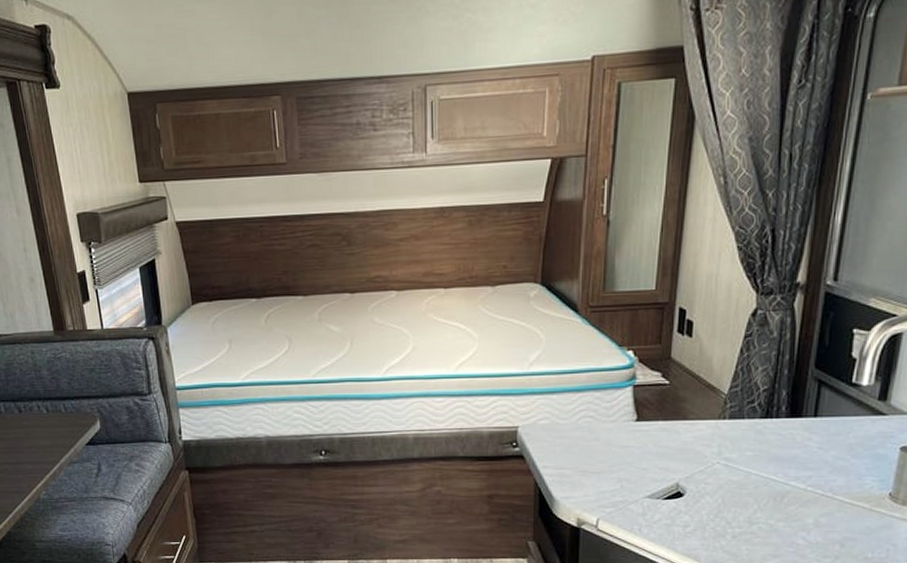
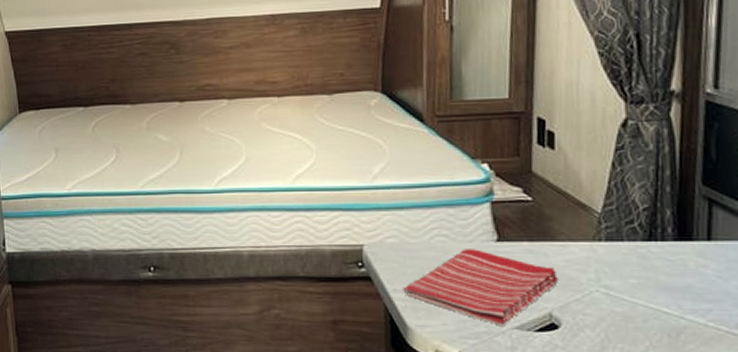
dish towel: none [551,428,686,496] -> present [403,249,558,326]

